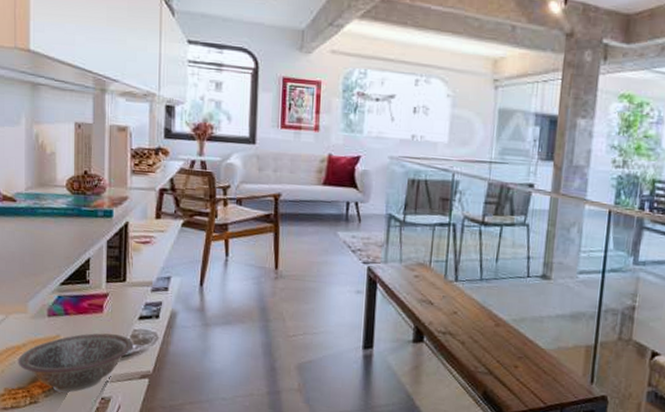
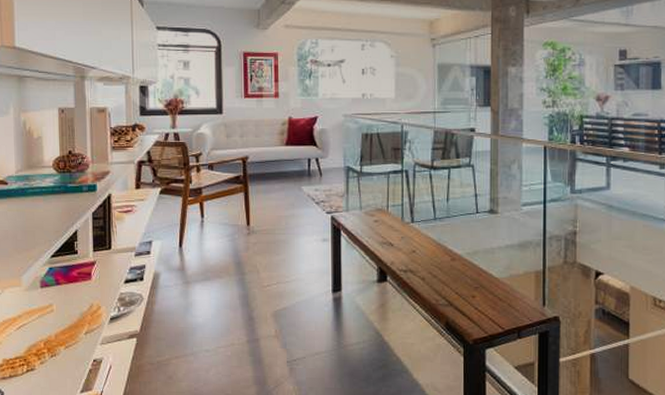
decorative bowl: present [18,333,134,393] -> none [14,299,121,358]

